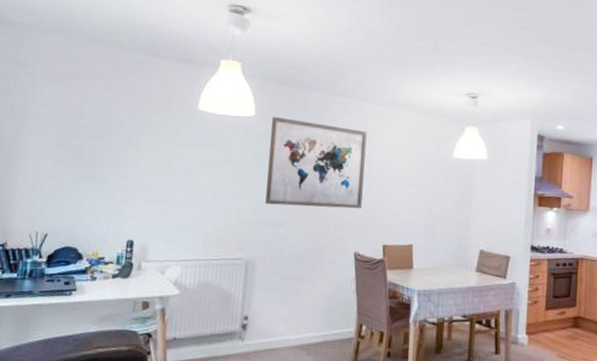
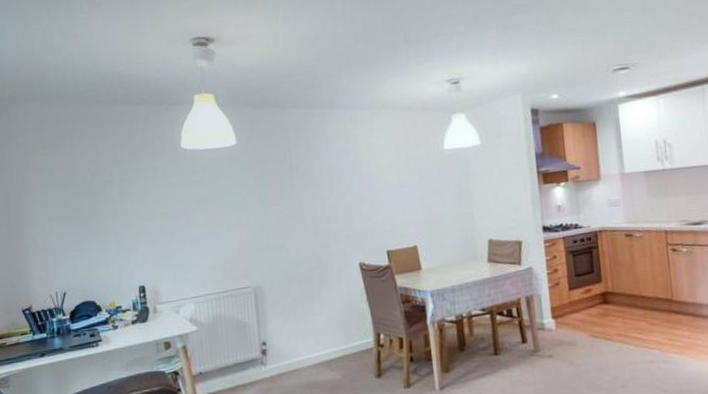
wall art: present [265,116,367,209] -> none [253,139,358,229]

